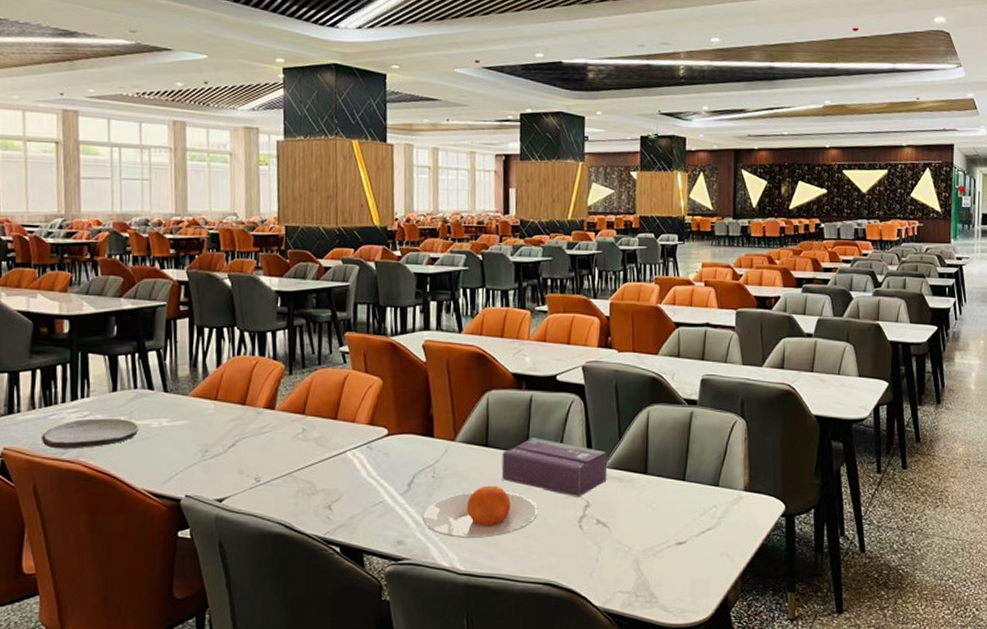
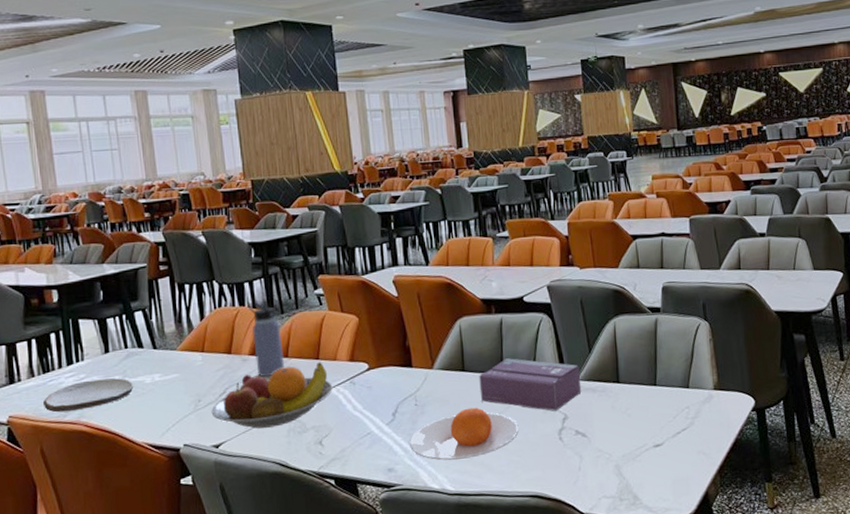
fruit bowl: none [218,422,348,486] -> present [211,362,333,429]
water bottle: none [267,353,301,433] -> present [247,302,285,378]

